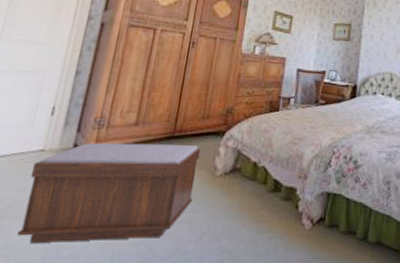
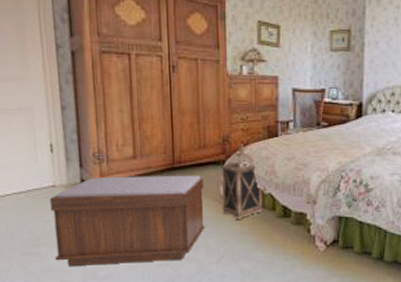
lantern: none [214,116,258,194] -> present [221,144,263,220]

